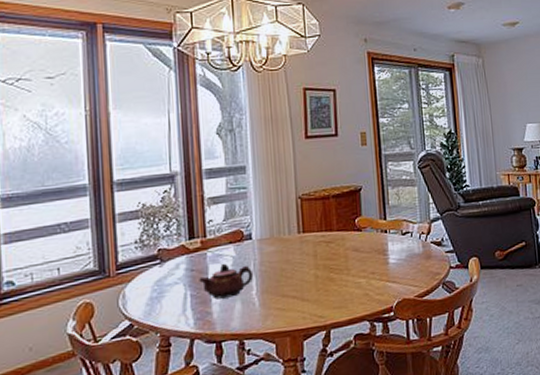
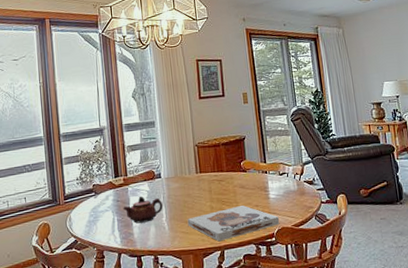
board game: none [284,272,400,319] -> present [187,204,280,242]

